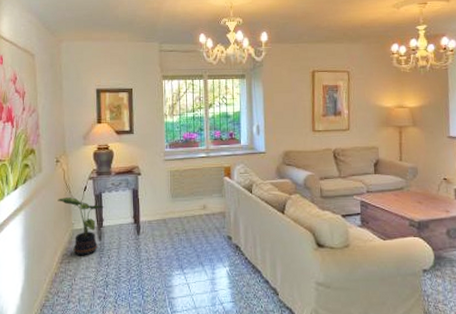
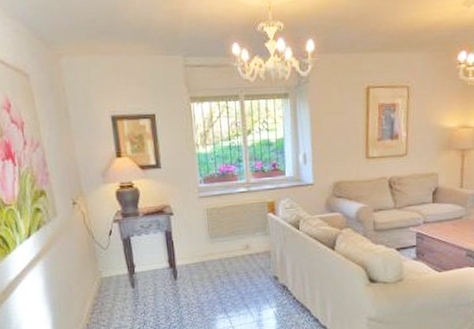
potted plant: present [57,197,104,256] -> none [80,243,134,305]

